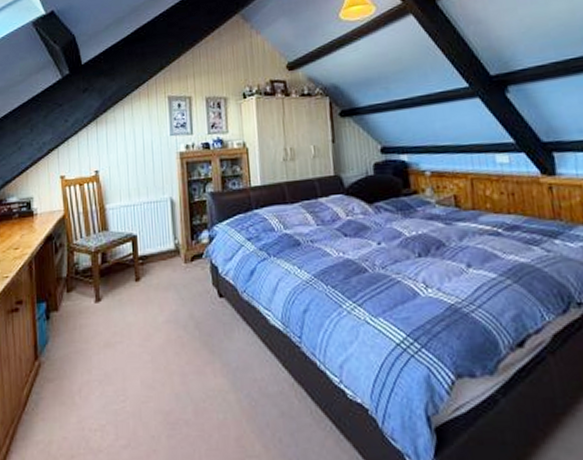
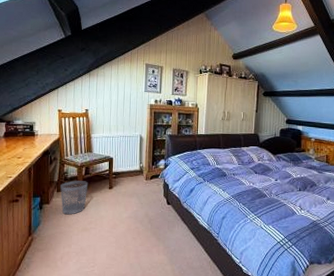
wastebasket: none [71,273,108,325] -> present [60,180,89,215]

